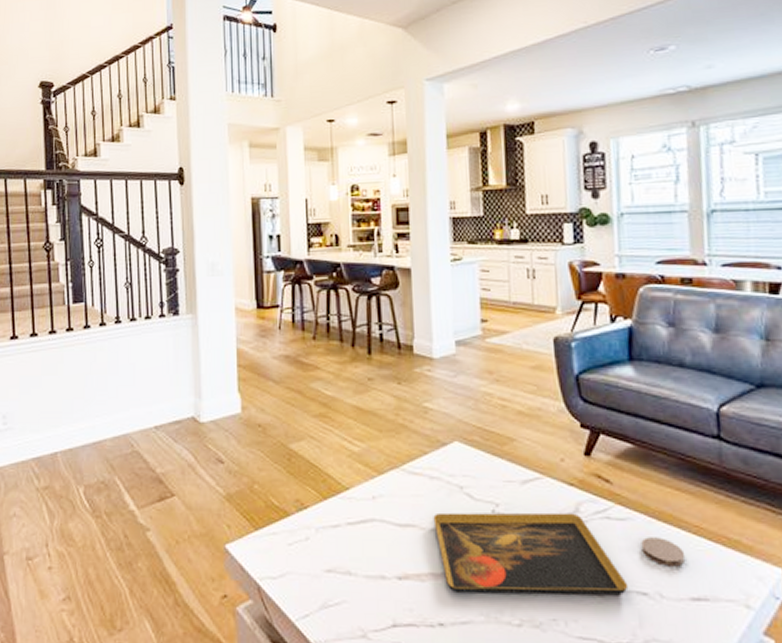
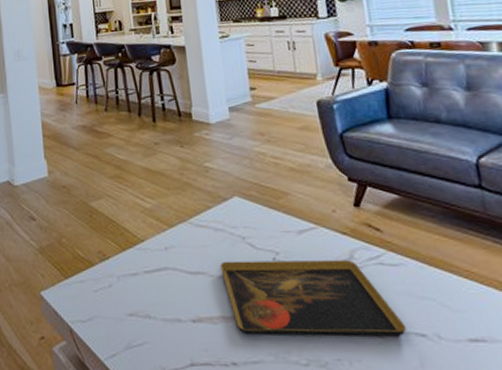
coaster: present [641,537,685,567] -> none [415,281,459,309]

